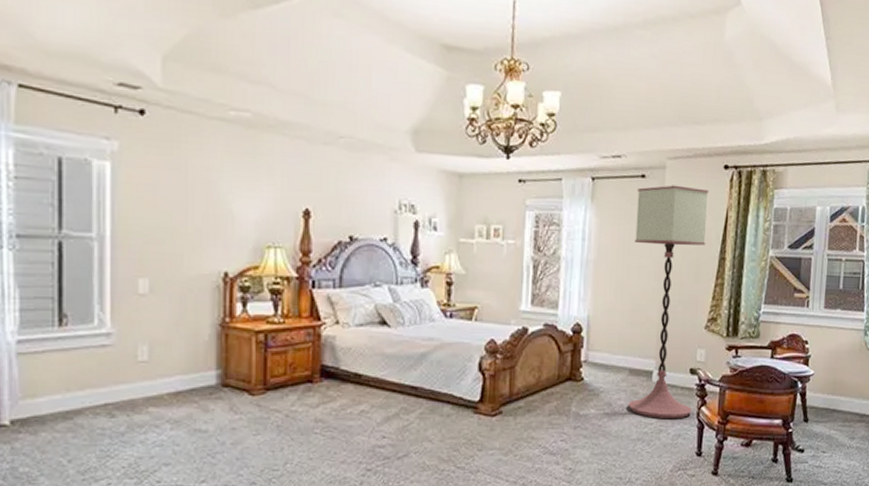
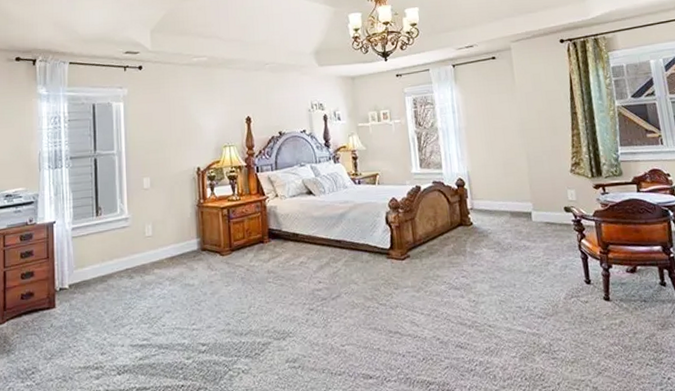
floor lamp: present [628,185,709,419] -> none [491,60,574,253]

